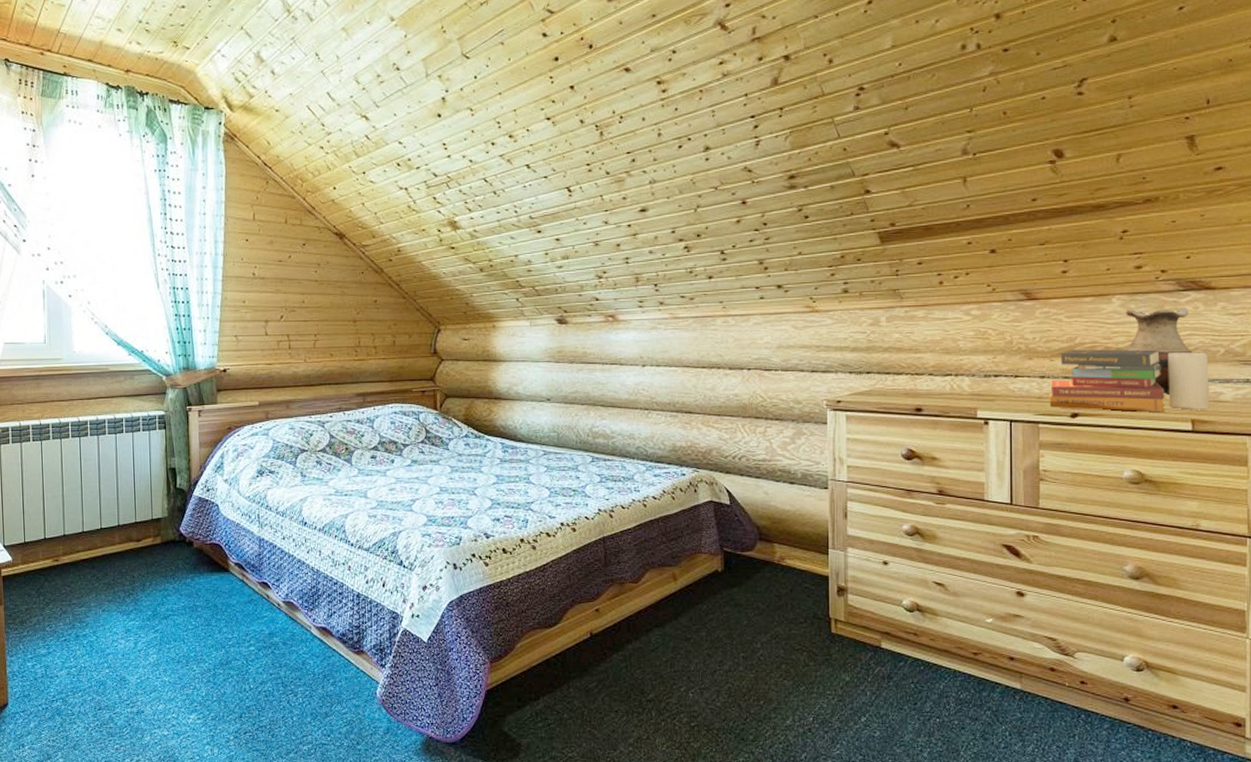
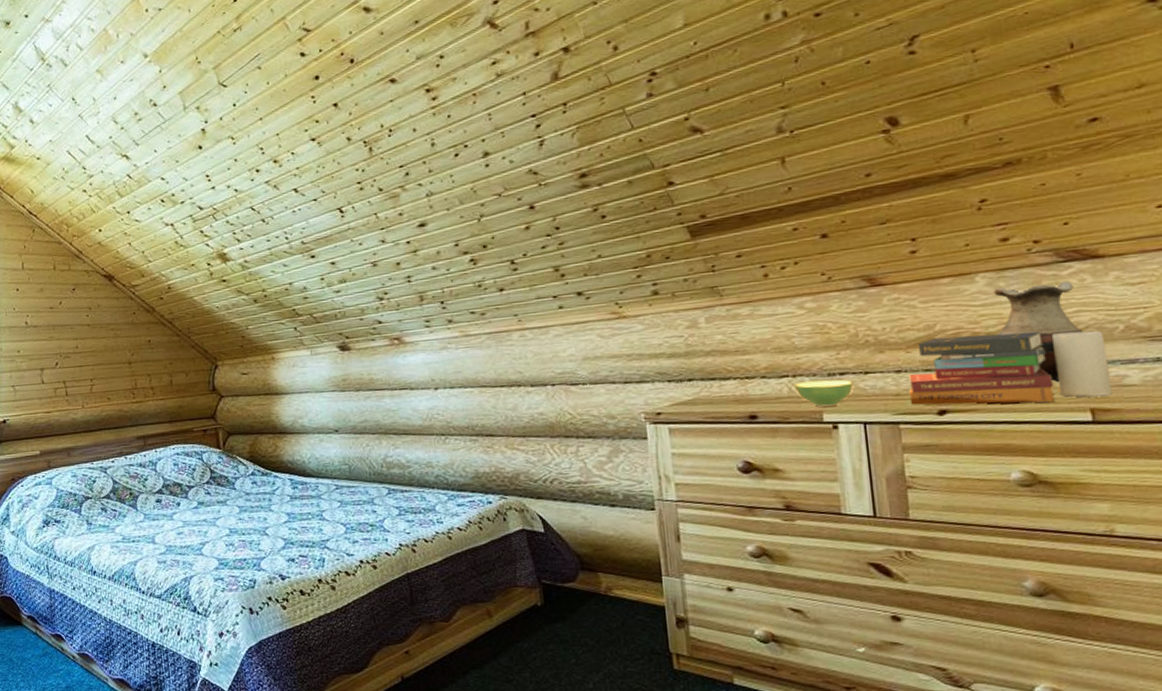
bowl: none [956,381,1005,406] -> present [794,379,854,409]

